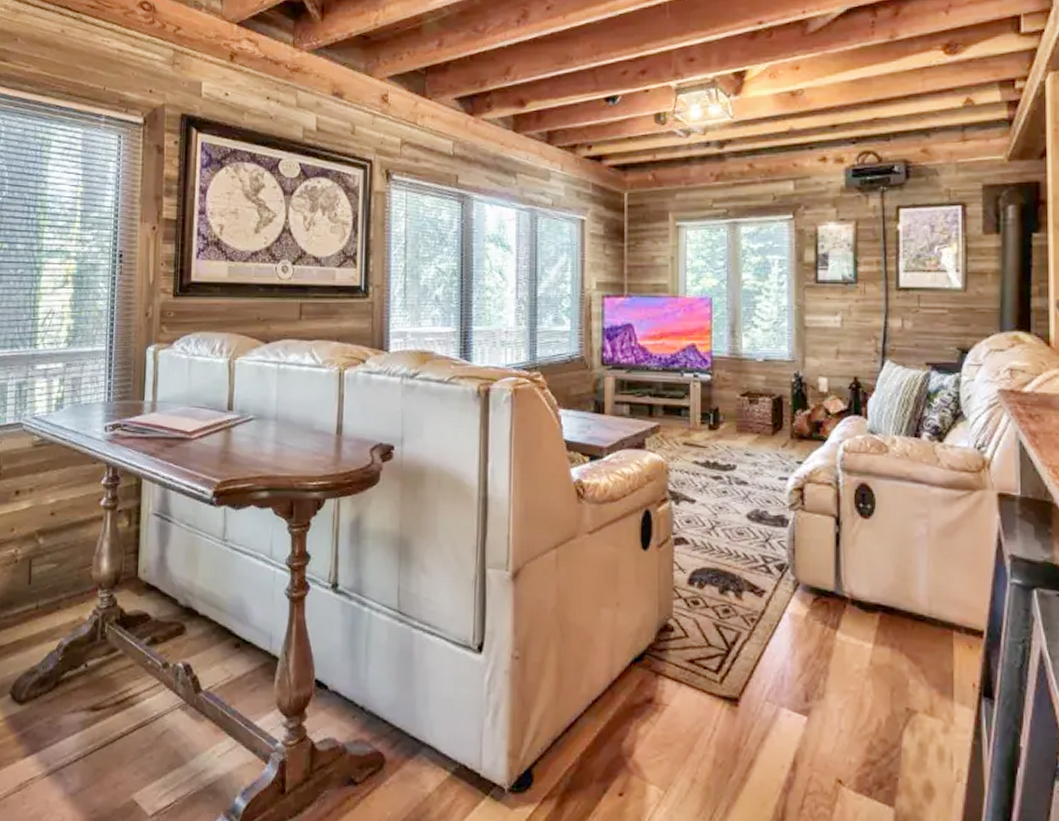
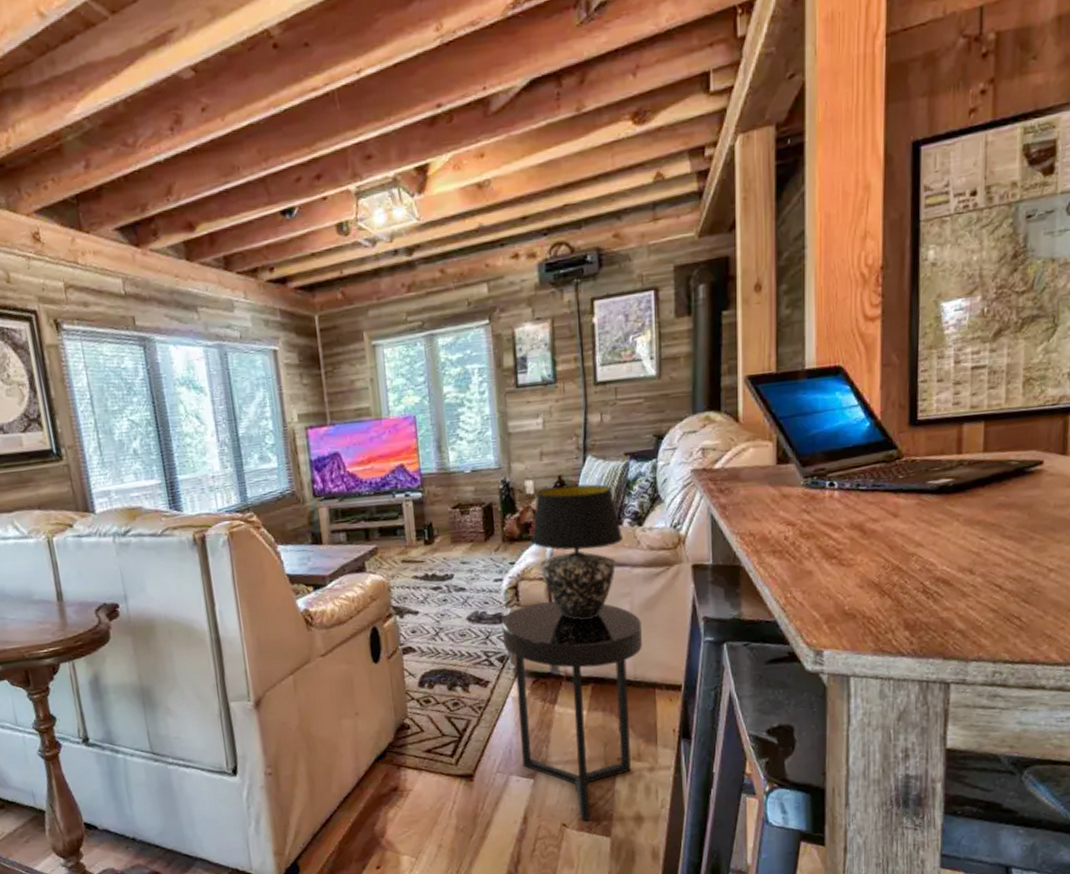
side table: none [783,510,940,781] -> present [501,601,643,821]
table lamp: none [821,387,922,537] -> present [531,484,624,620]

